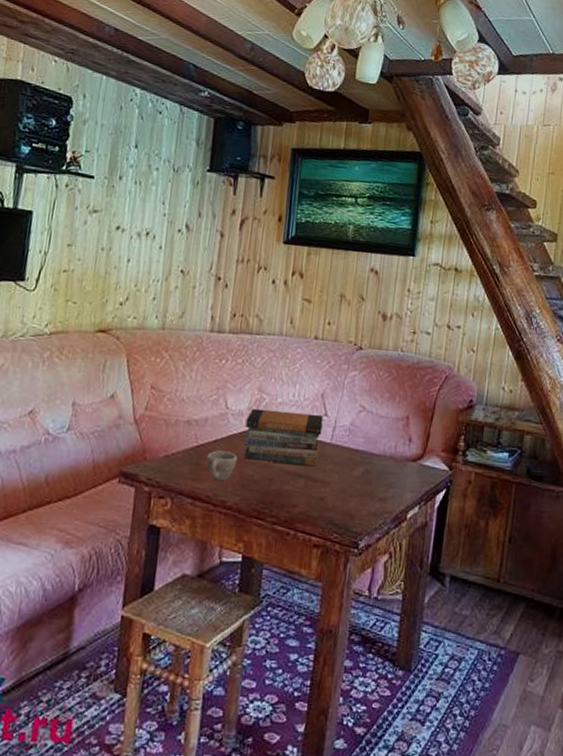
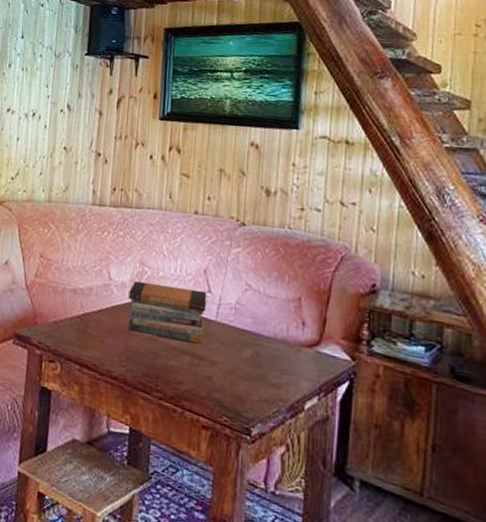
cup: present [206,450,237,482] -> none [92,320,121,351]

